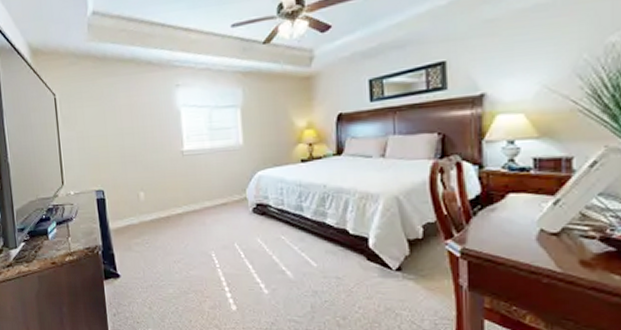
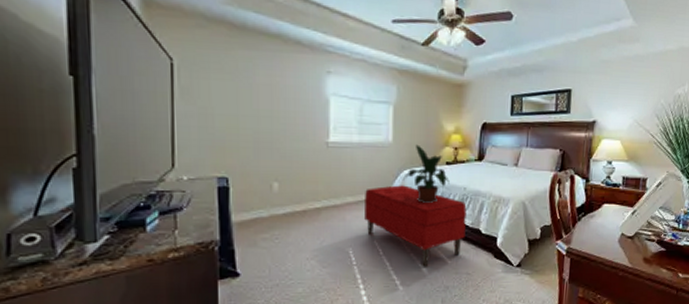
bench: none [221,187,331,269] -> present [365,185,467,266]
potted plant: none [257,144,307,204] -> present [403,144,450,203]

